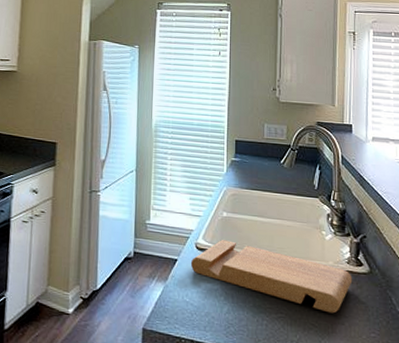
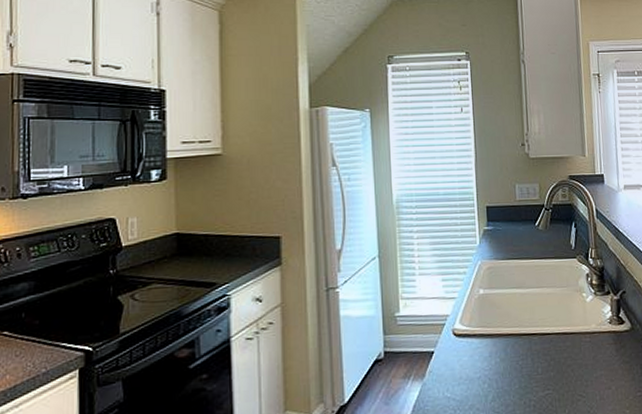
cutting board: present [190,240,353,314] -> none [448,320,616,380]

